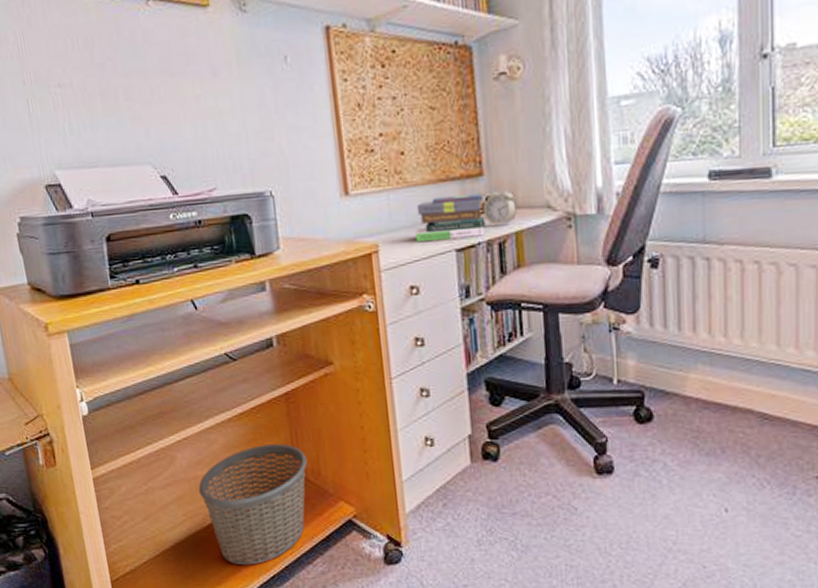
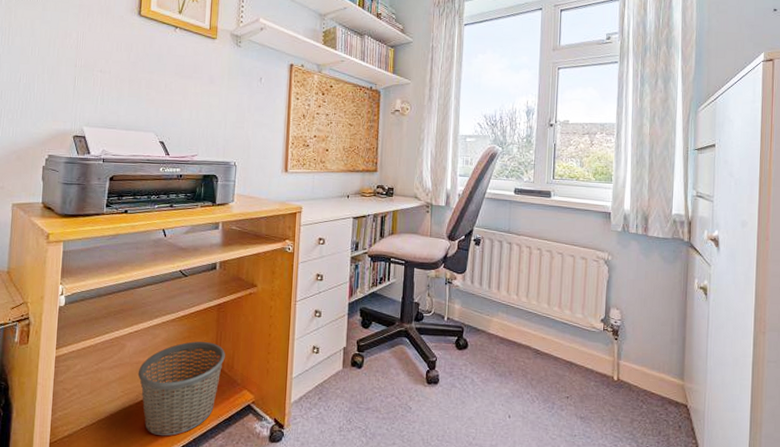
books: present [415,193,486,243] -> none [328,181,375,211]
alarm clock: present [483,185,517,226] -> none [374,180,396,206]

